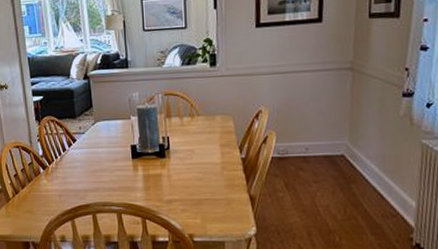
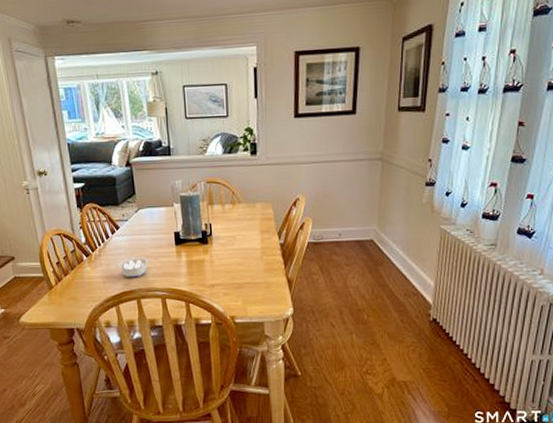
legume: none [71,170,105,192] -> present [115,256,149,278]

